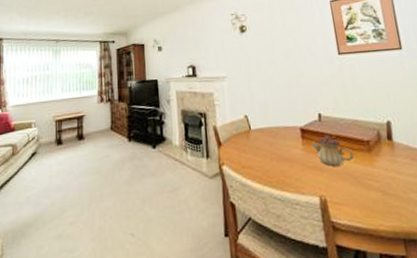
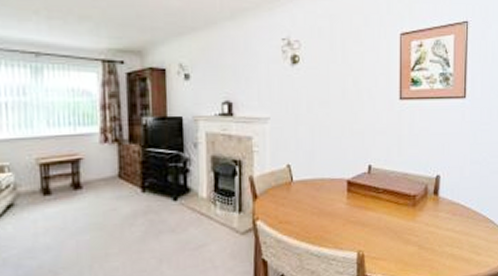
teapot: present [311,134,354,166] -> none [356,188,398,221]

